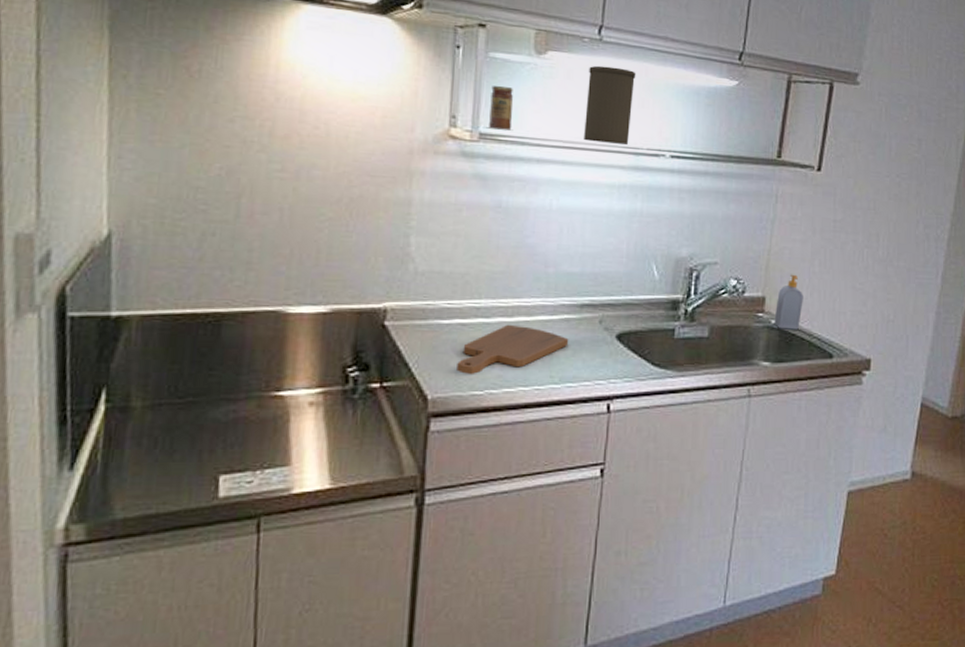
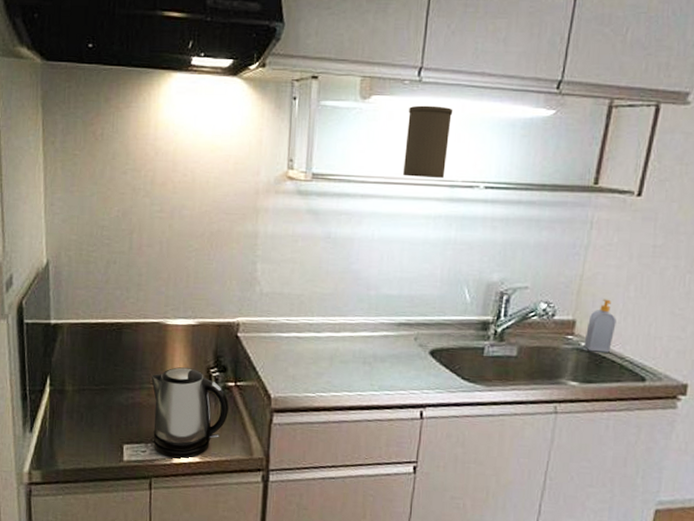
kettle: none [263,366,372,487] -> present [151,366,229,459]
cutting board: present [457,324,569,375] -> none [294,338,387,380]
canister: present [486,85,514,131] -> none [318,130,341,170]

